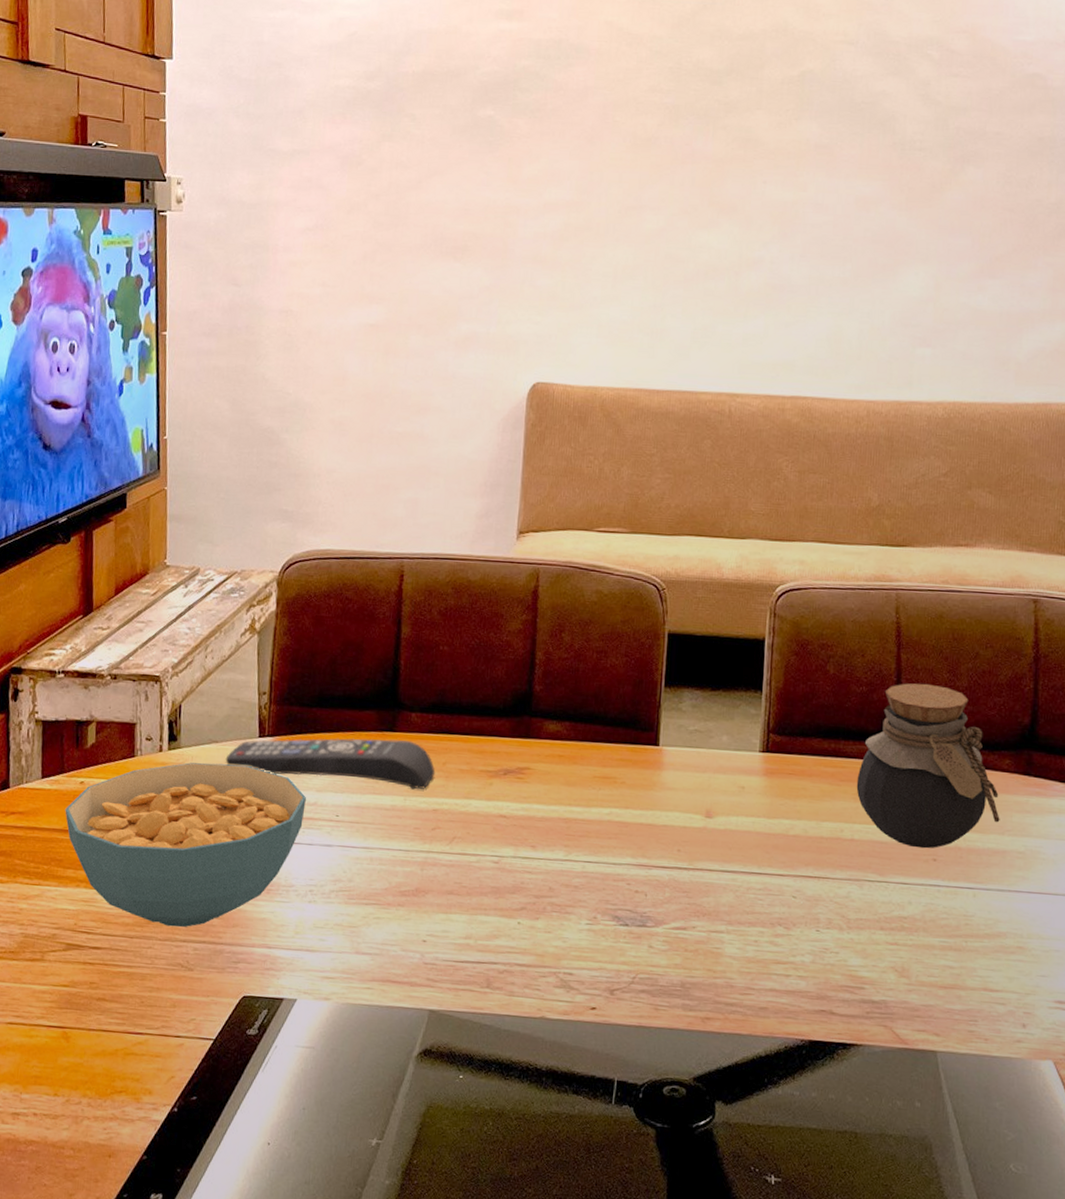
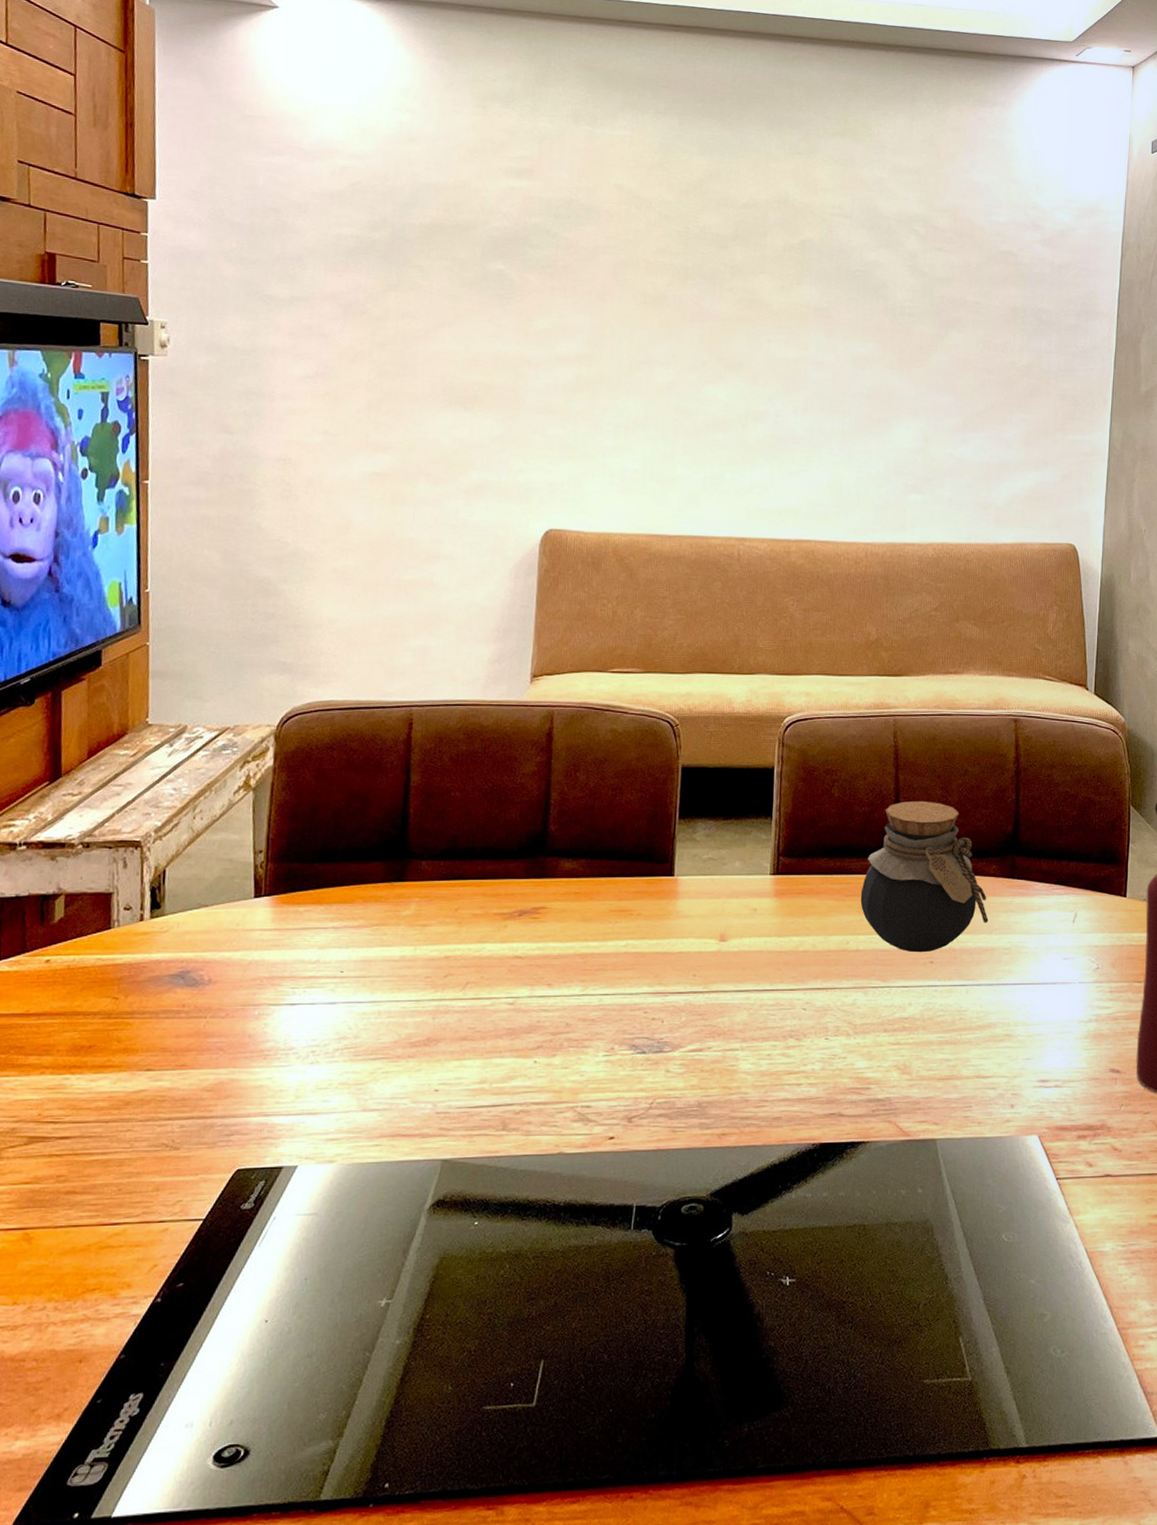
cereal bowl: present [65,762,306,928] -> none [27,927,307,1106]
remote control: present [225,738,436,790] -> none [216,890,448,938]

